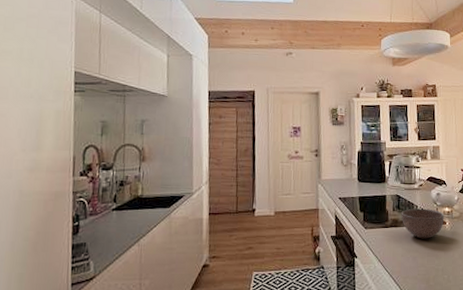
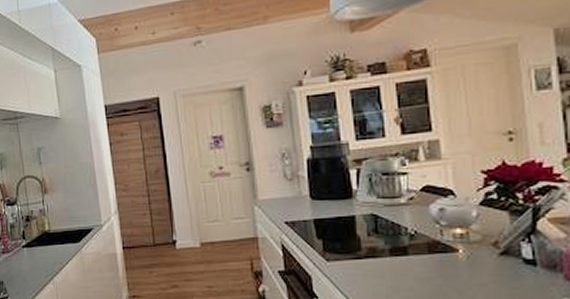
bowl: present [401,208,445,239] -> none [381,231,455,274]

